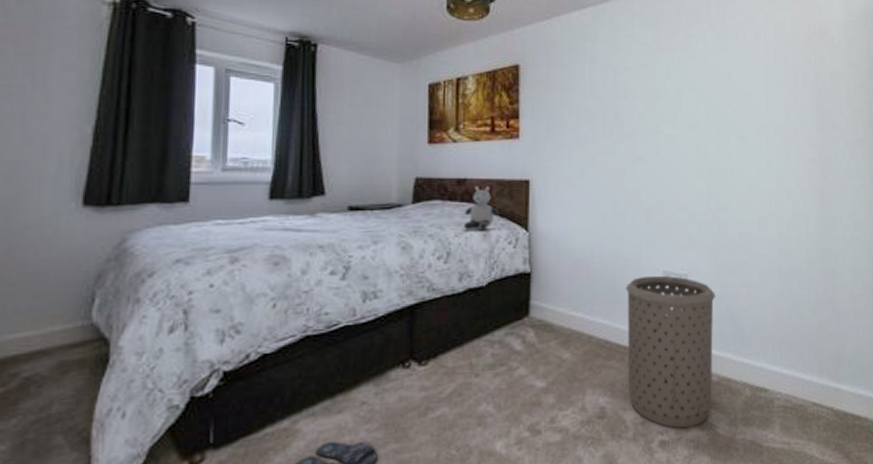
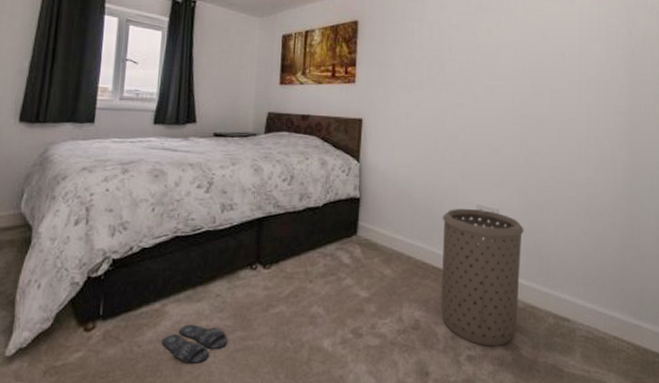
stuffed animal: present [463,186,500,231] -> none [305,122,336,160]

